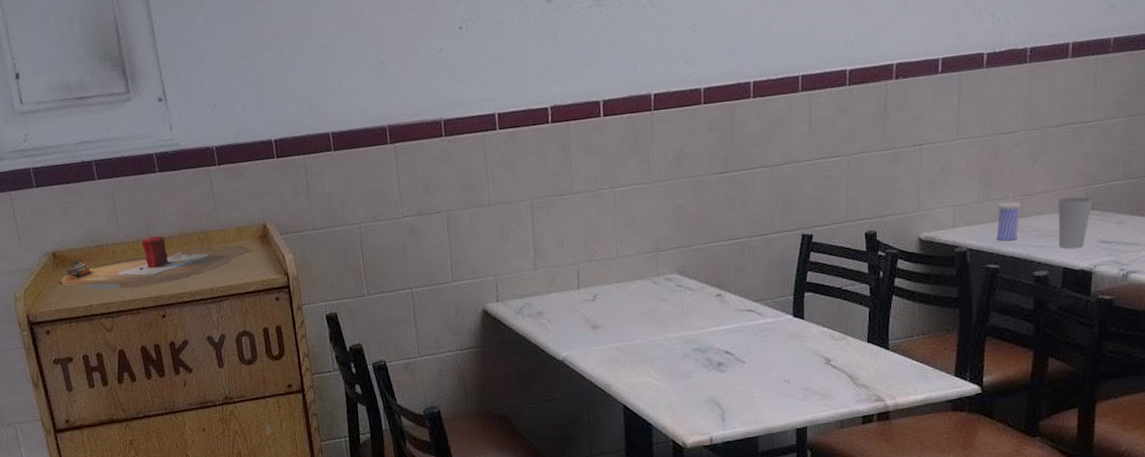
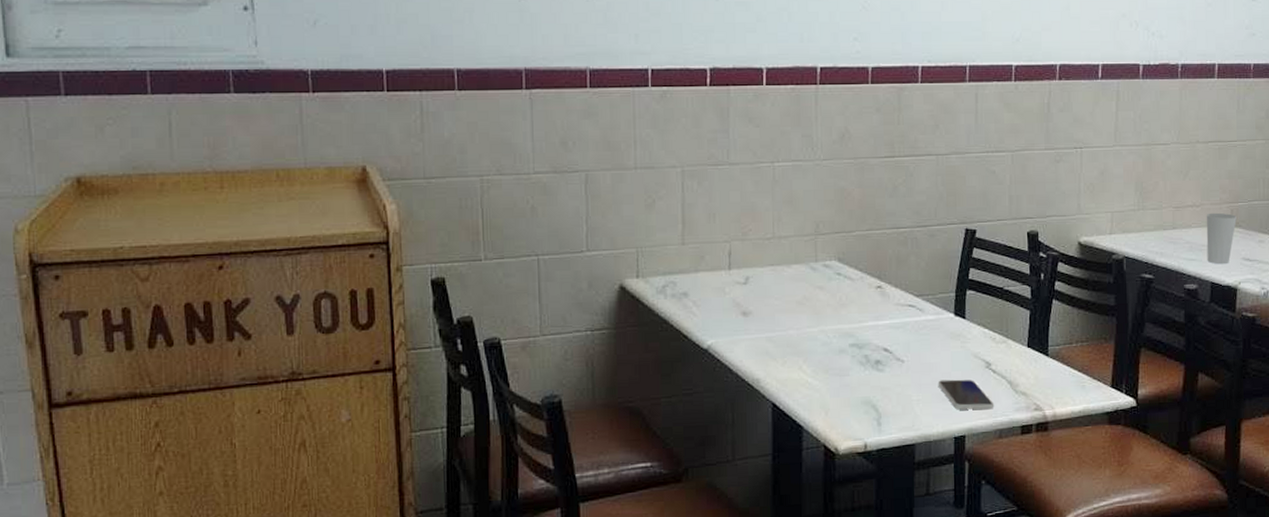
tray: present [58,235,254,290] -> none [79,169,347,230]
mobile phone: none [778,375,834,404] -> present [938,379,993,410]
beverage cup: present [996,192,1022,242] -> none [1150,203,1174,252]

